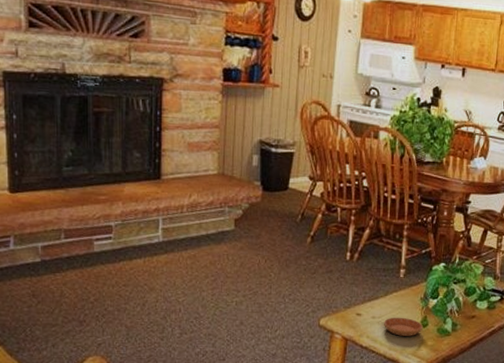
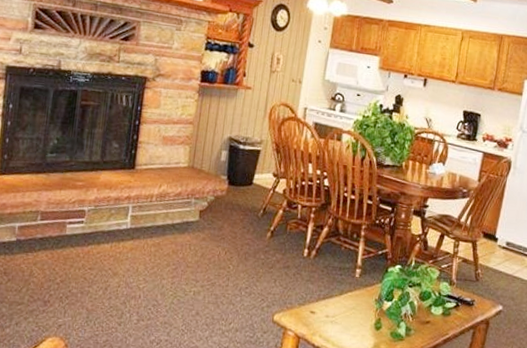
saucer: present [384,317,423,336] -> none [337,317,376,339]

